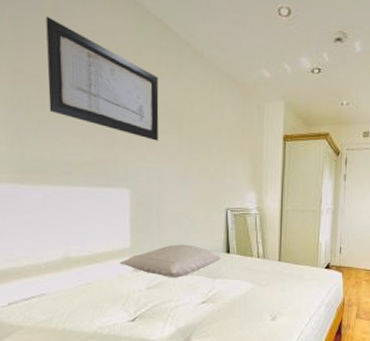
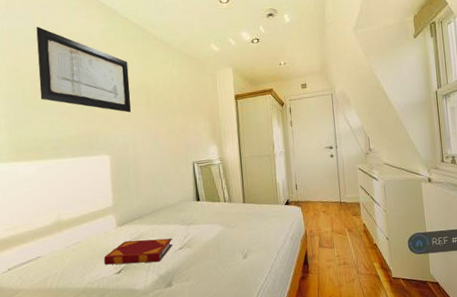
hardback book: none [117,287,196,315] -> present [104,238,173,265]
pillow: present [119,244,221,277] -> none [104,197,192,229]

